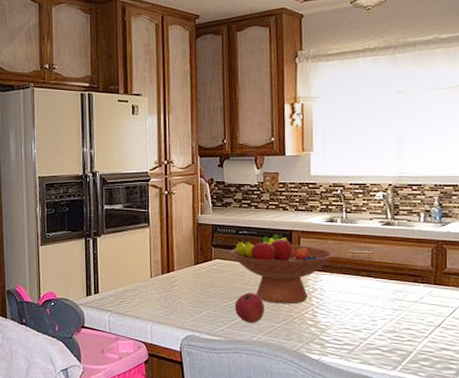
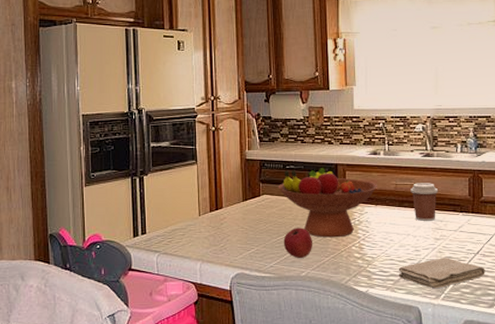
washcloth: none [353,329,447,360] -> present [398,258,485,289]
coffee cup: none [368,252,399,291] -> present [410,183,439,221]

